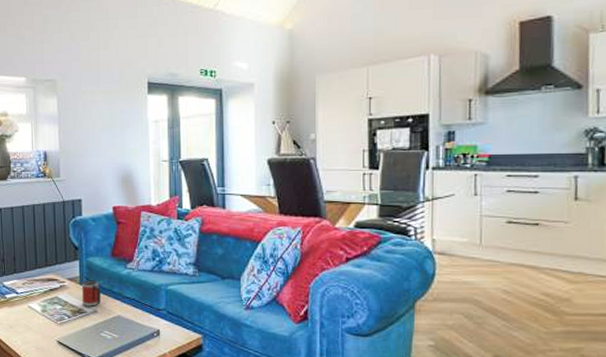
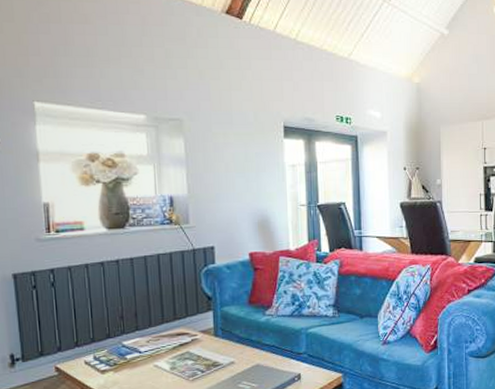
mug: present [81,280,101,307] -> none [216,330,238,358]

